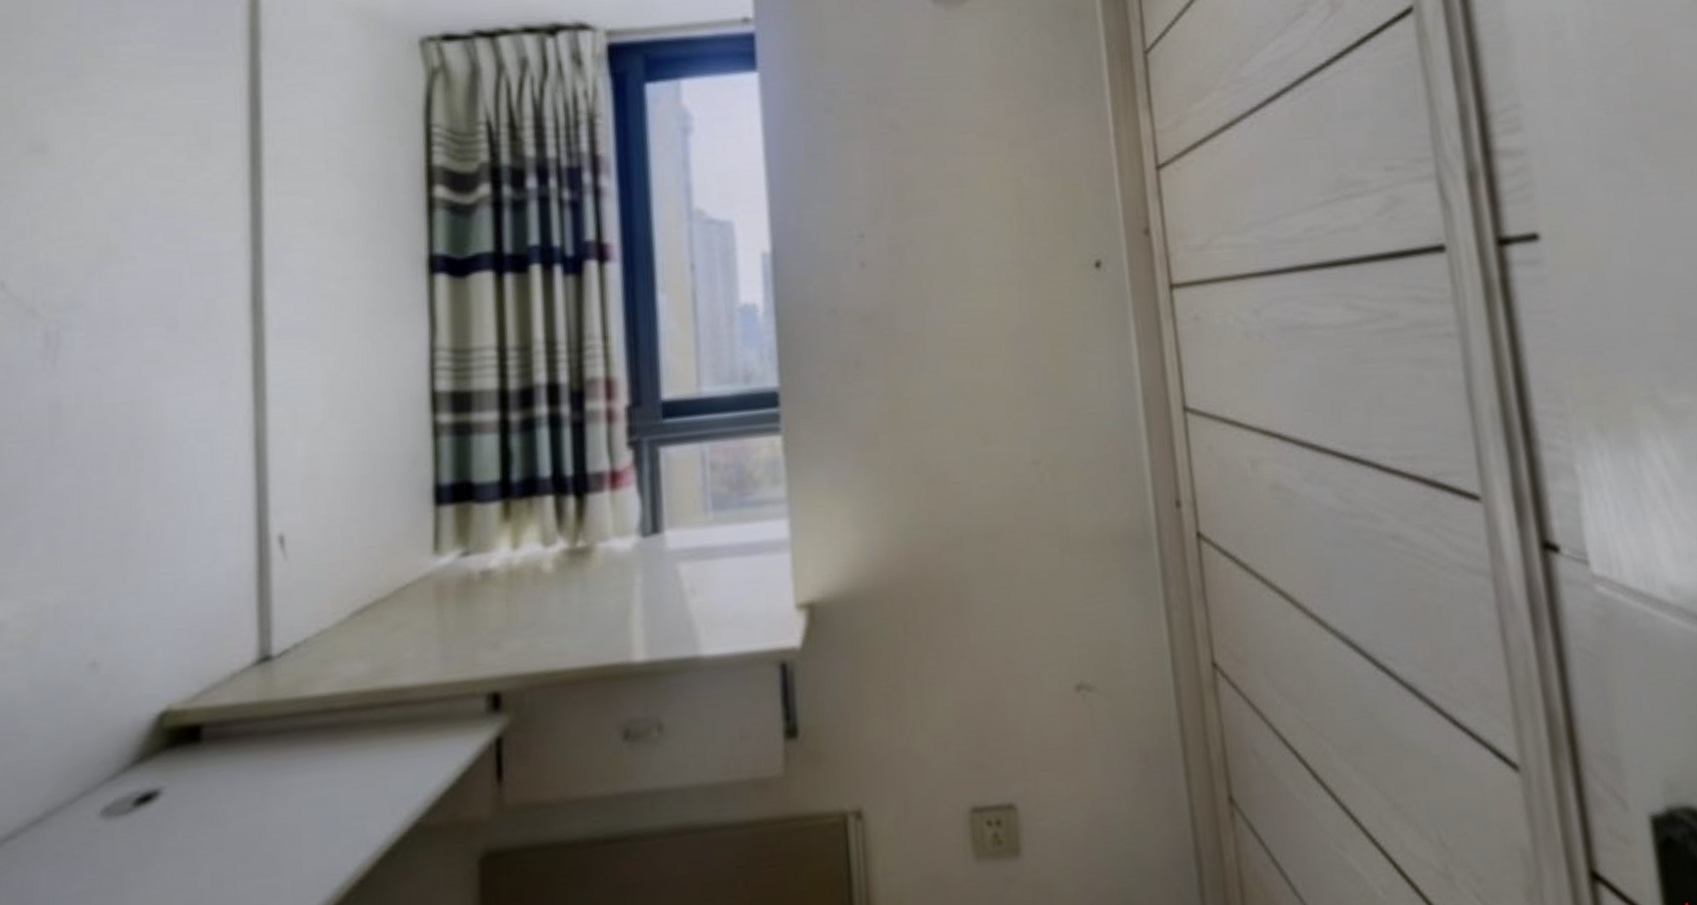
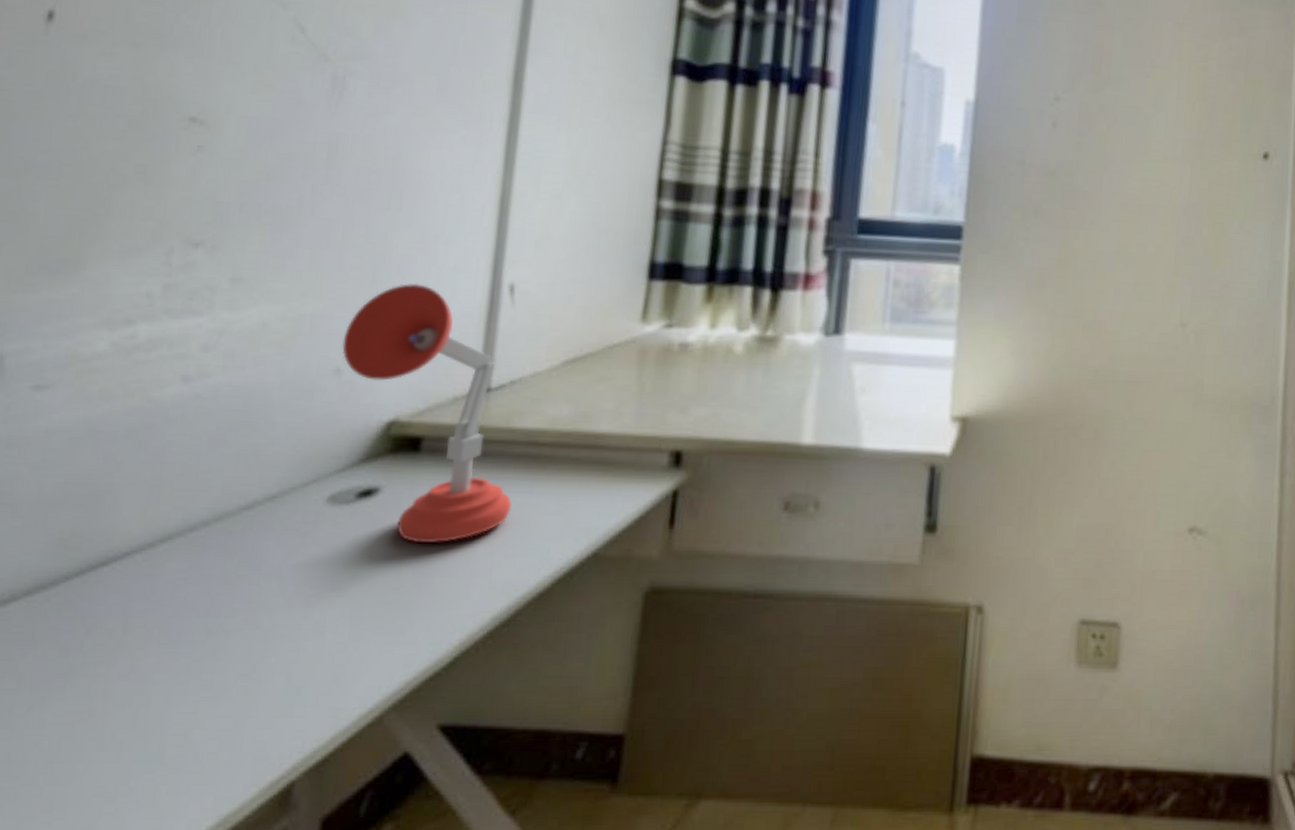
desk lamp: none [95,550,316,847] -> present [342,283,512,543]

